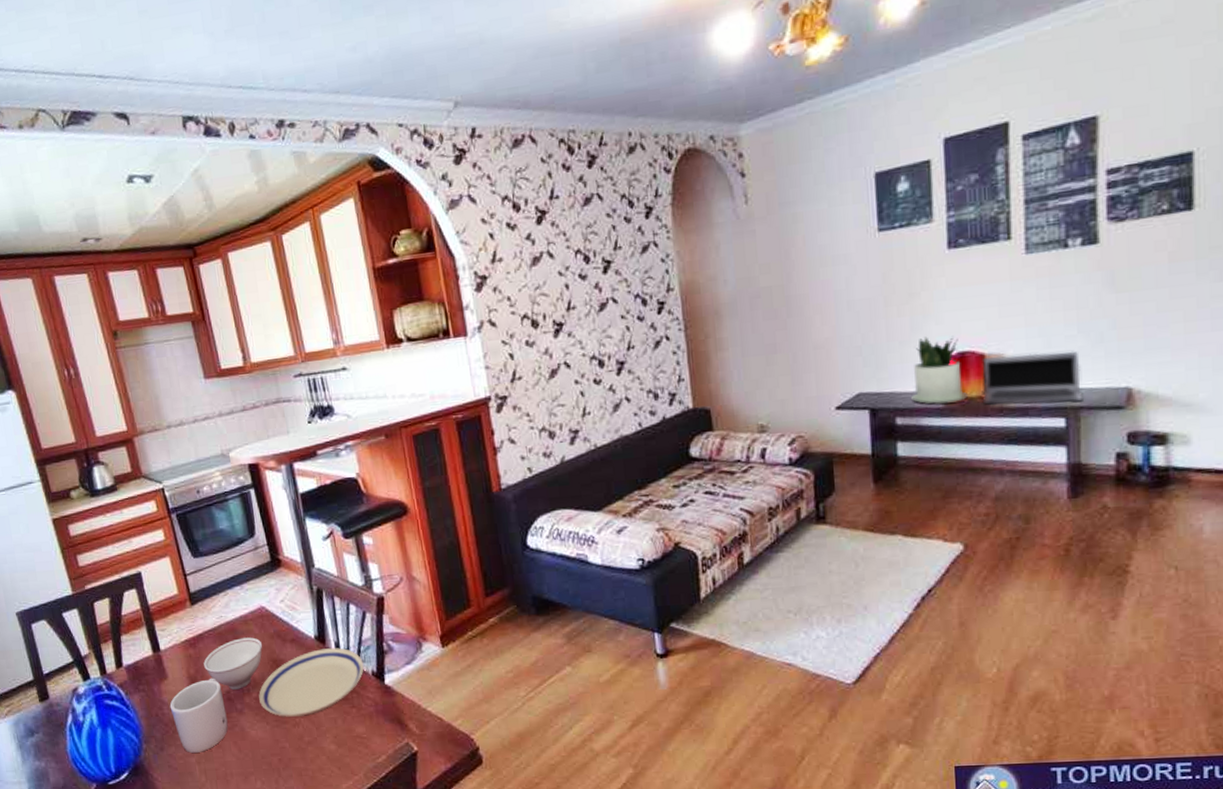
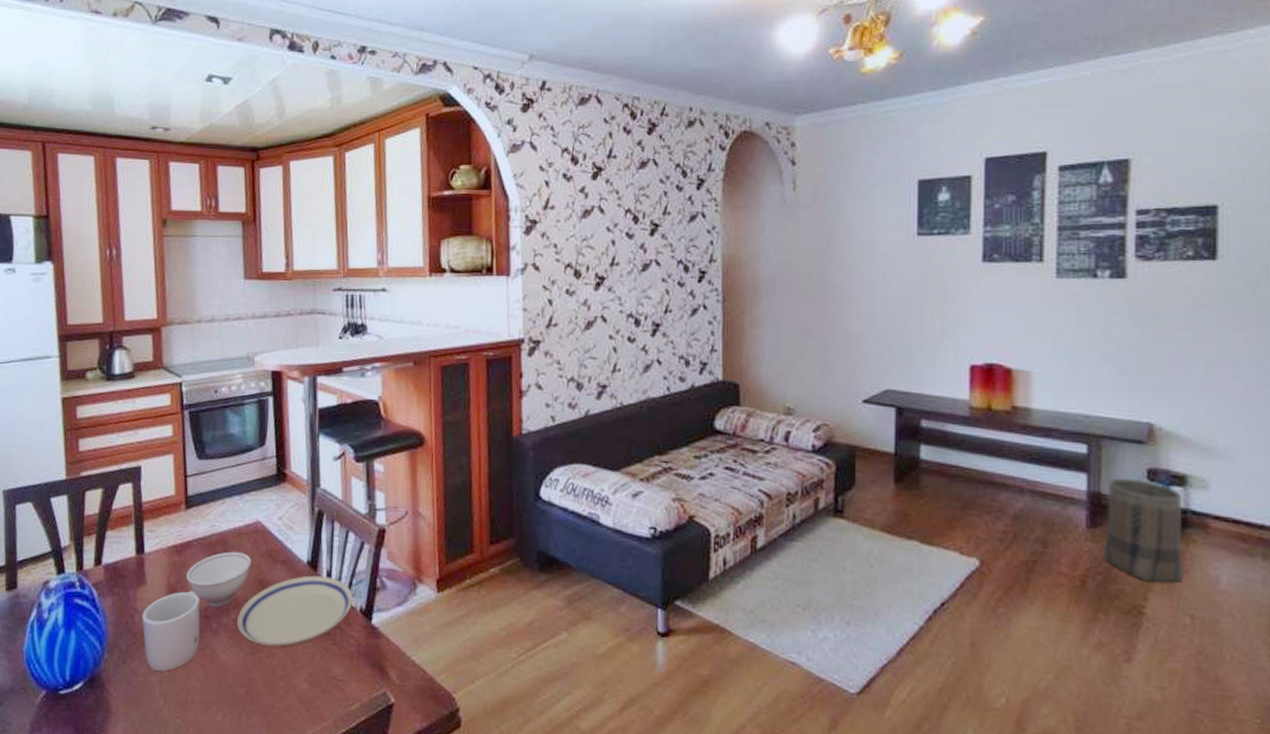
planter: present [911,337,968,405] -> none [938,343,993,413]
laptop: present [982,351,1083,405] -> none [1007,372,1105,432]
basket: none [1086,444,1167,542] -> present [1104,478,1183,584]

